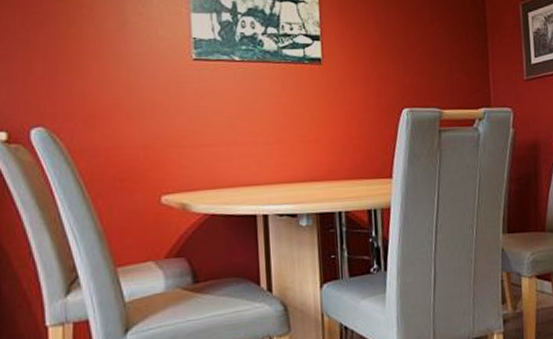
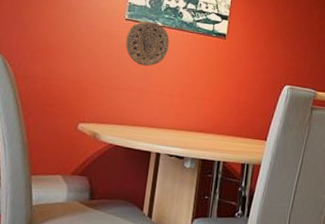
decorative plate: none [198,58,254,113] -> present [125,21,170,66]

